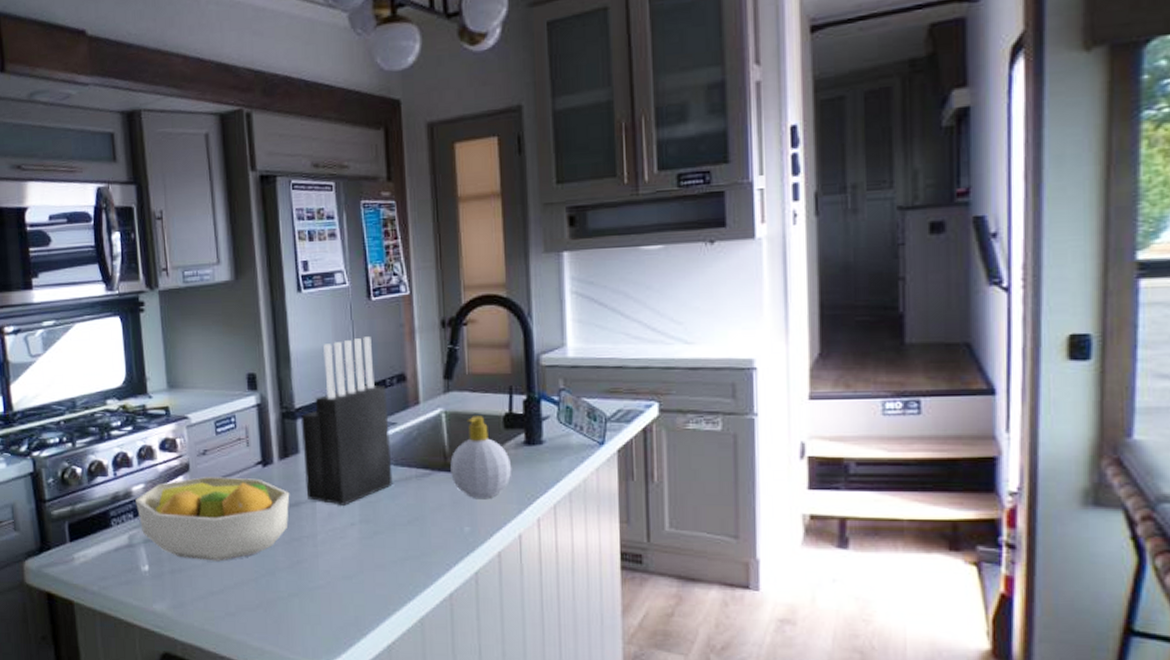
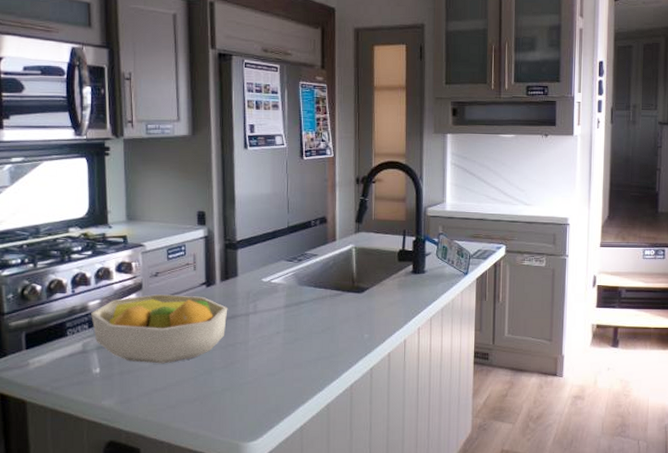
knife block: present [300,337,393,506] -> none [240,187,312,318]
soap bottle: present [450,416,512,498] -> none [357,251,402,313]

